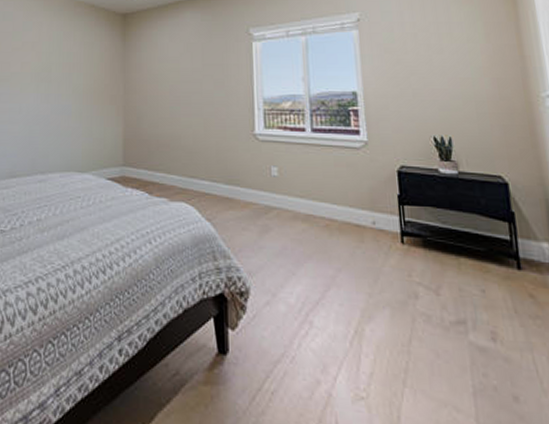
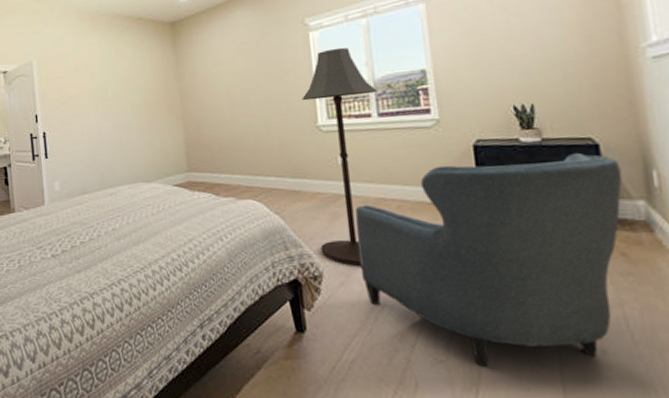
floor lamp: none [241,60,312,285] -> present [301,47,377,266]
armchair: none [285,188,529,407] -> present [355,152,623,367]

